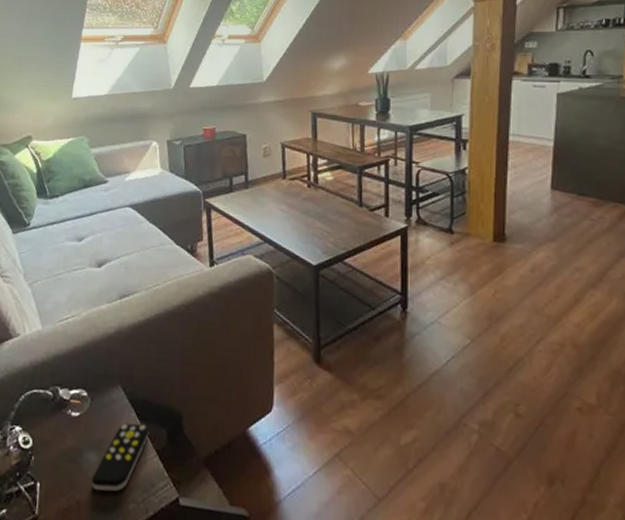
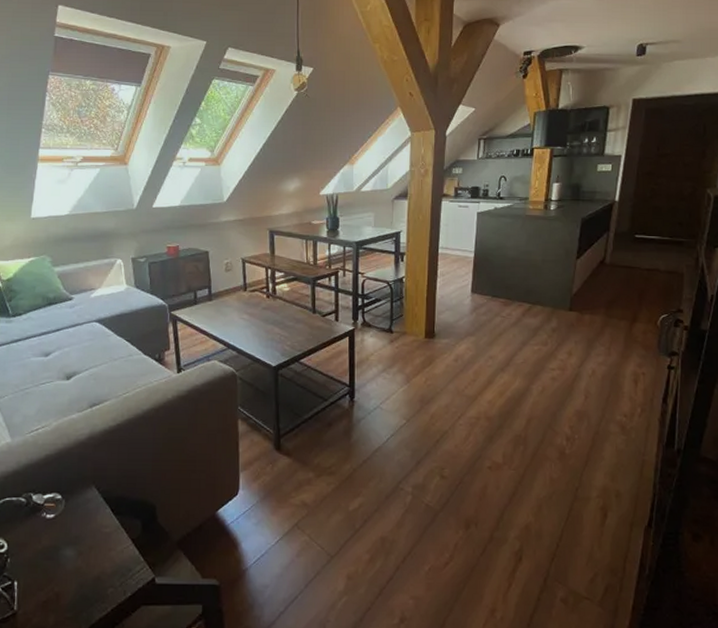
remote control: present [91,423,150,492] -> none [69,518,125,582]

